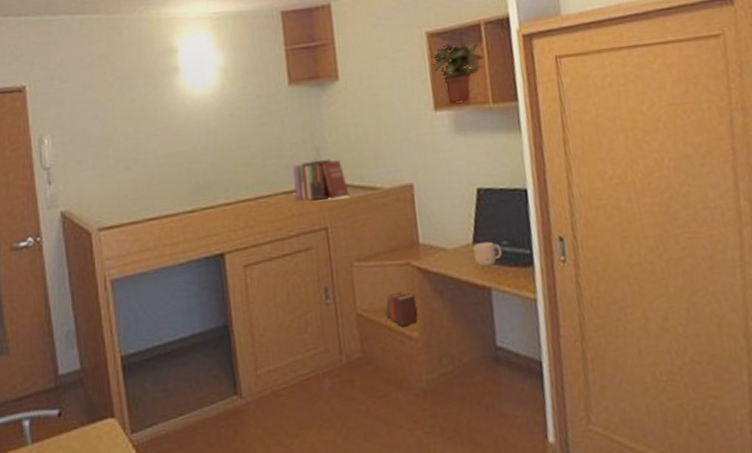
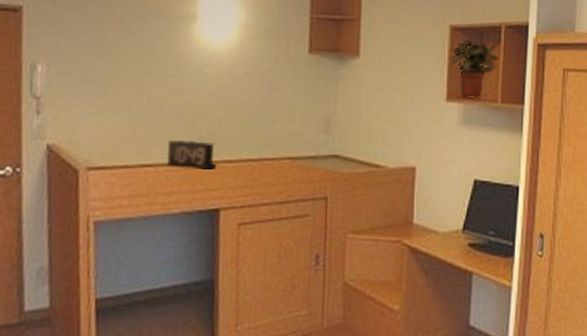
alarm clock: none [167,188,216,218] -> present [167,139,217,171]
books: present [293,159,349,201] -> none [300,130,354,170]
books: present [385,292,418,327] -> none [371,266,401,299]
mug: present [473,241,502,267] -> none [462,230,487,253]

